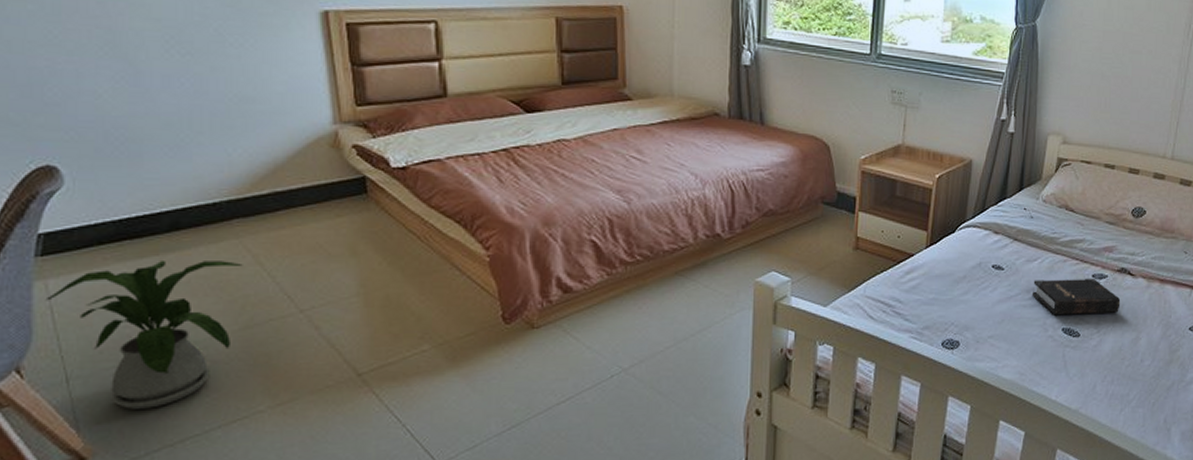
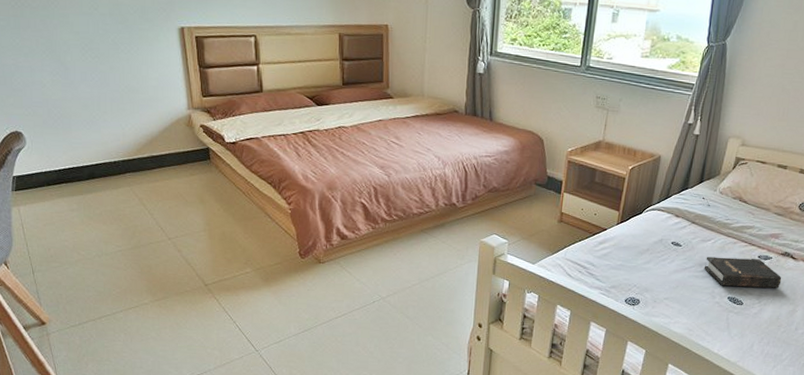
house plant: present [45,259,243,409] -> none [18,198,133,295]

